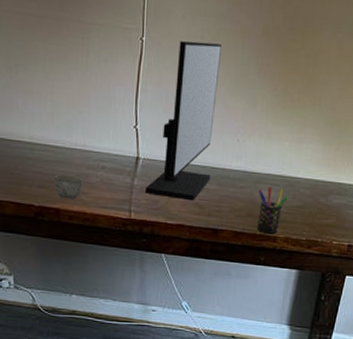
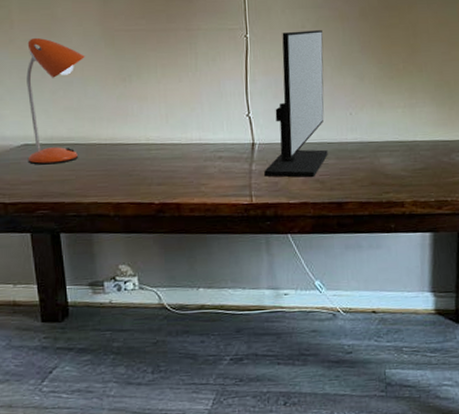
cup: present [54,174,83,200] -> none [172,169,201,193]
pen holder: present [256,187,289,234] -> none [378,153,411,200]

